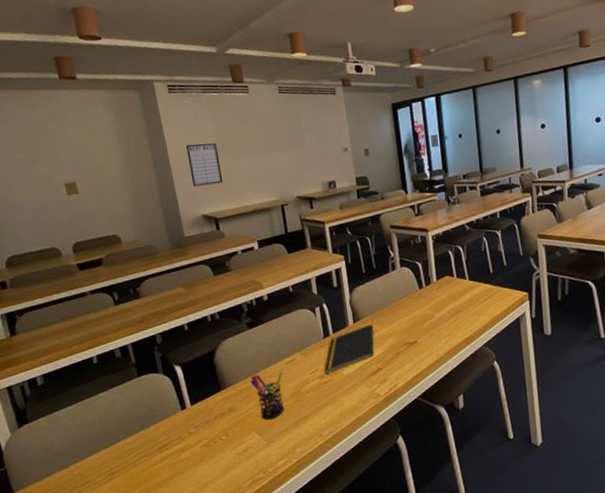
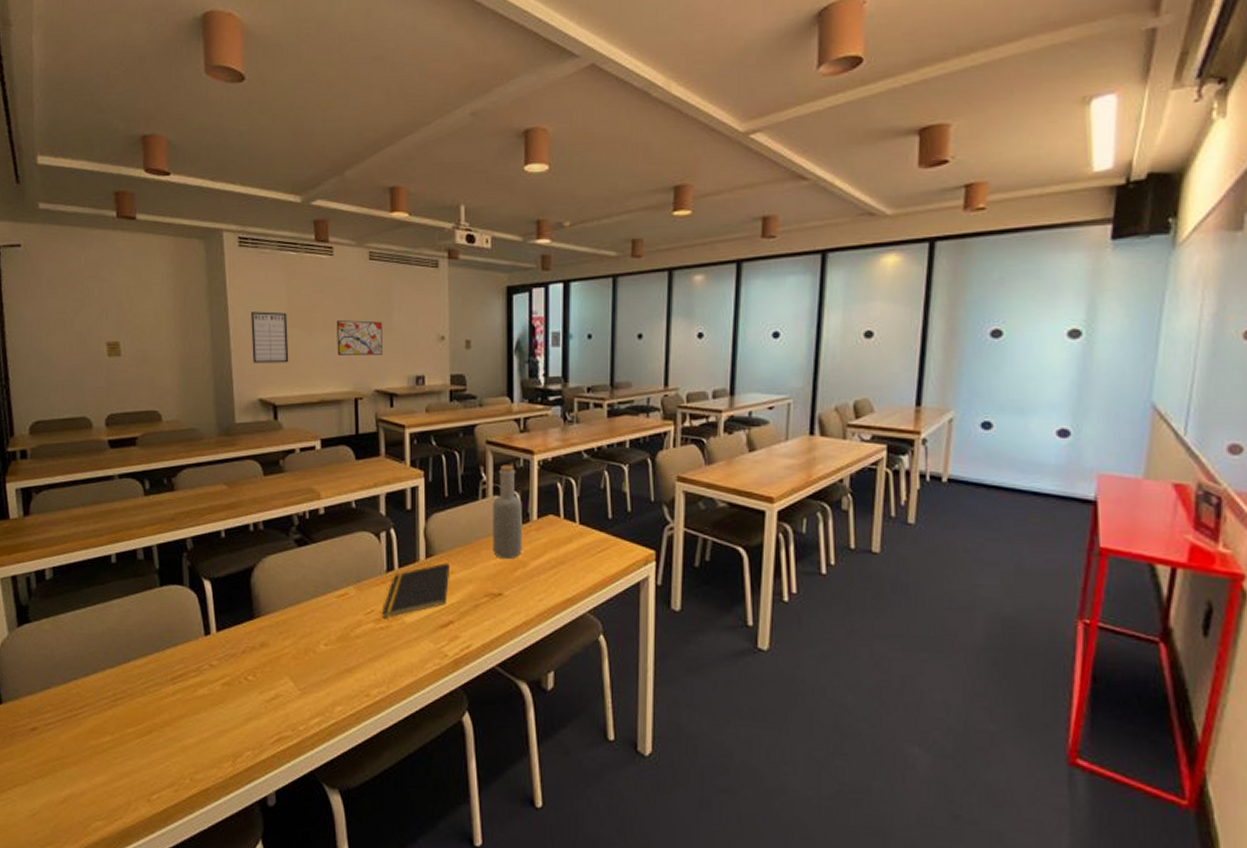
pen holder: present [250,371,284,420] -> none [290,605,332,664]
wall art: none [258,141,300,172] -> present [336,320,384,355]
bottle: none [400,242,428,316] -> present [492,465,522,560]

